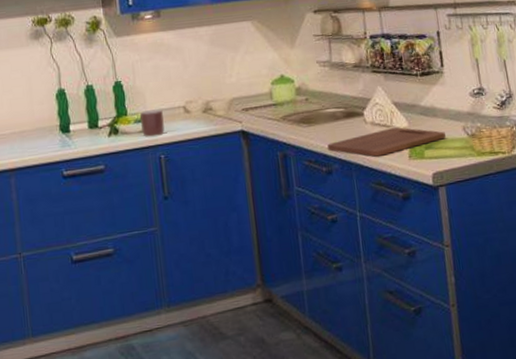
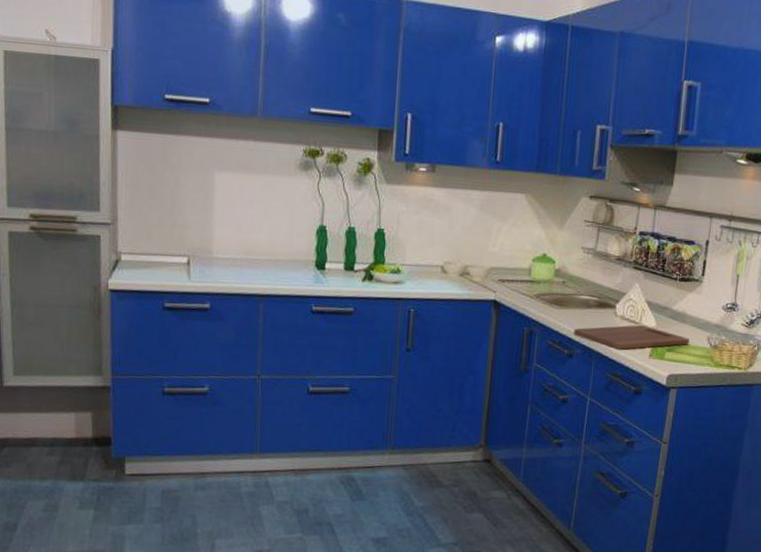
mug: present [140,109,165,138] -> none [396,263,420,291]

